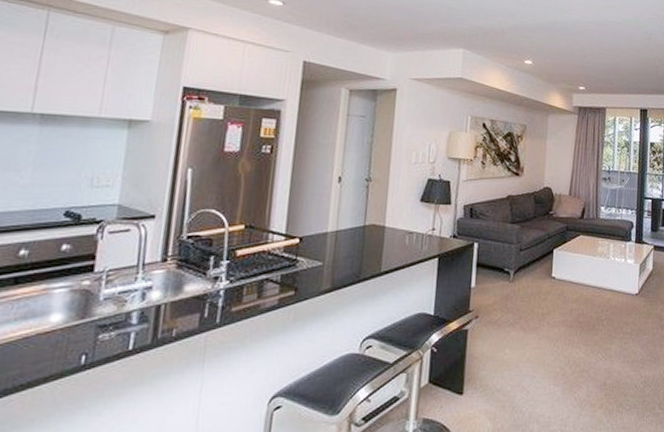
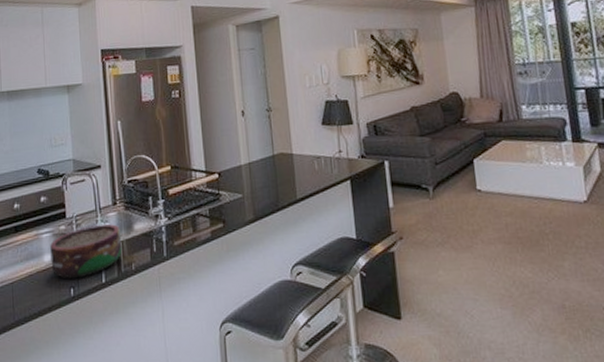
bowl: none [59,283,166,344] -> present [50,224,122,279]

